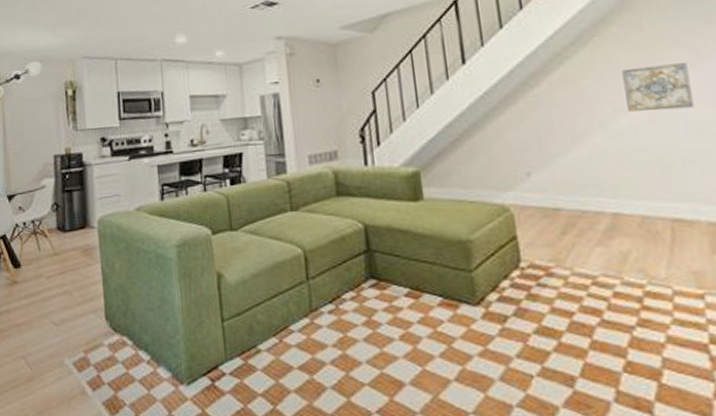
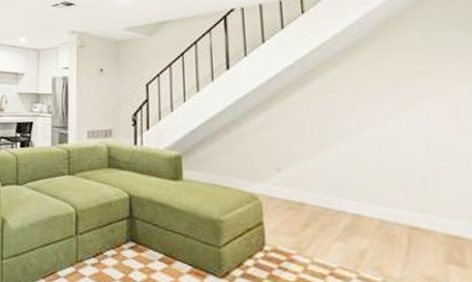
wall art: present [622,63,695,112] -> none [371,89,437,130]

